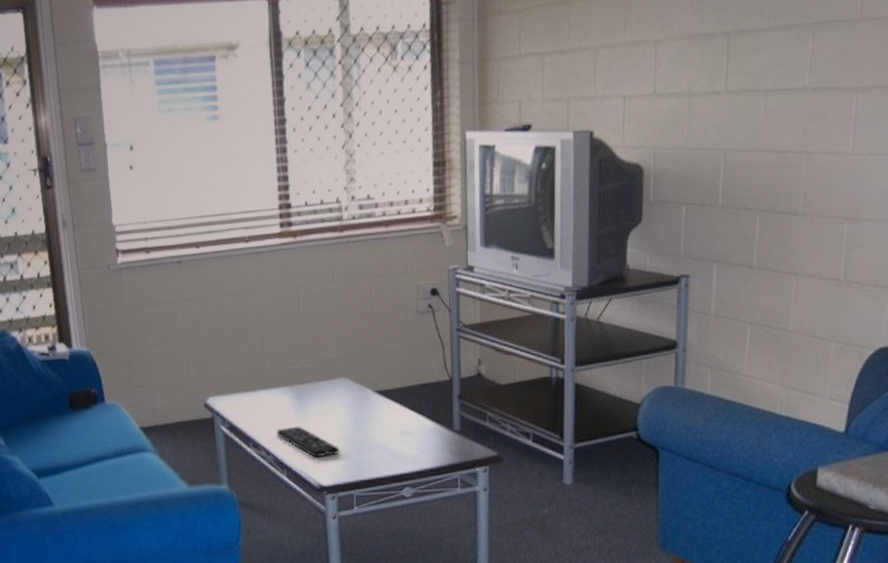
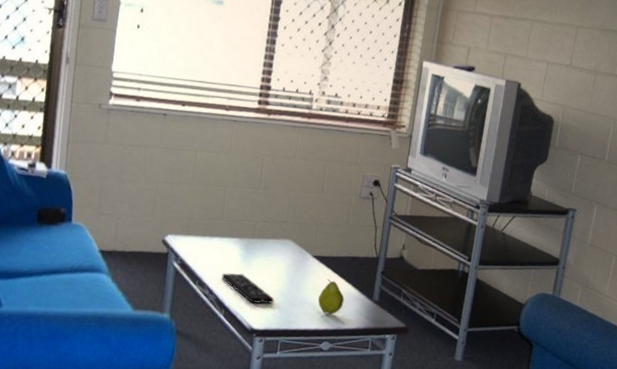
fruit: none [390,415,420,456] -> present [318,279,344,315]

